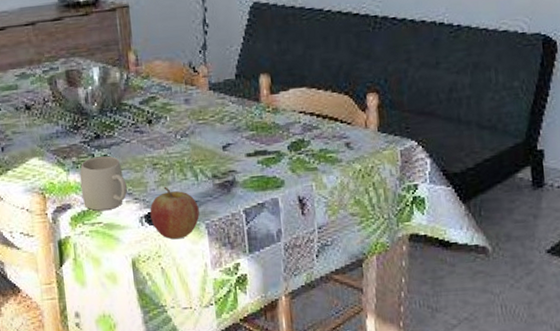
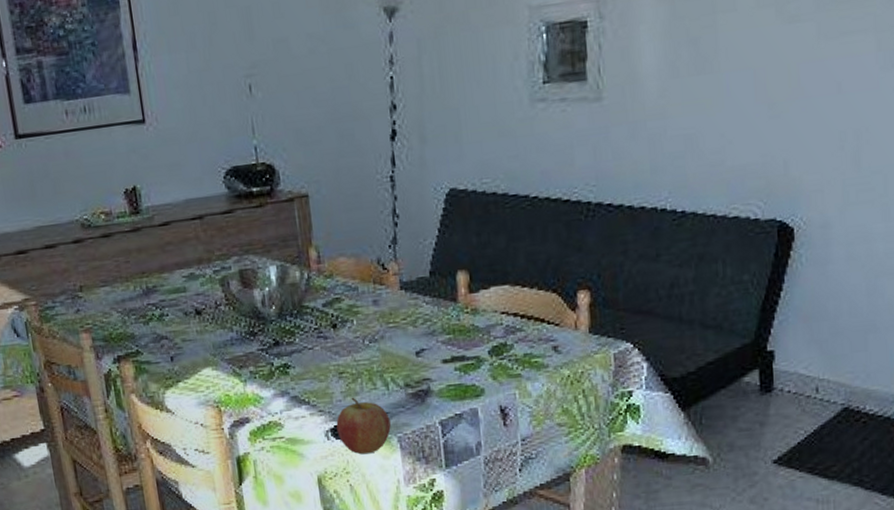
mug: present [79,156,127,211] -> none [258,364,311,425]

